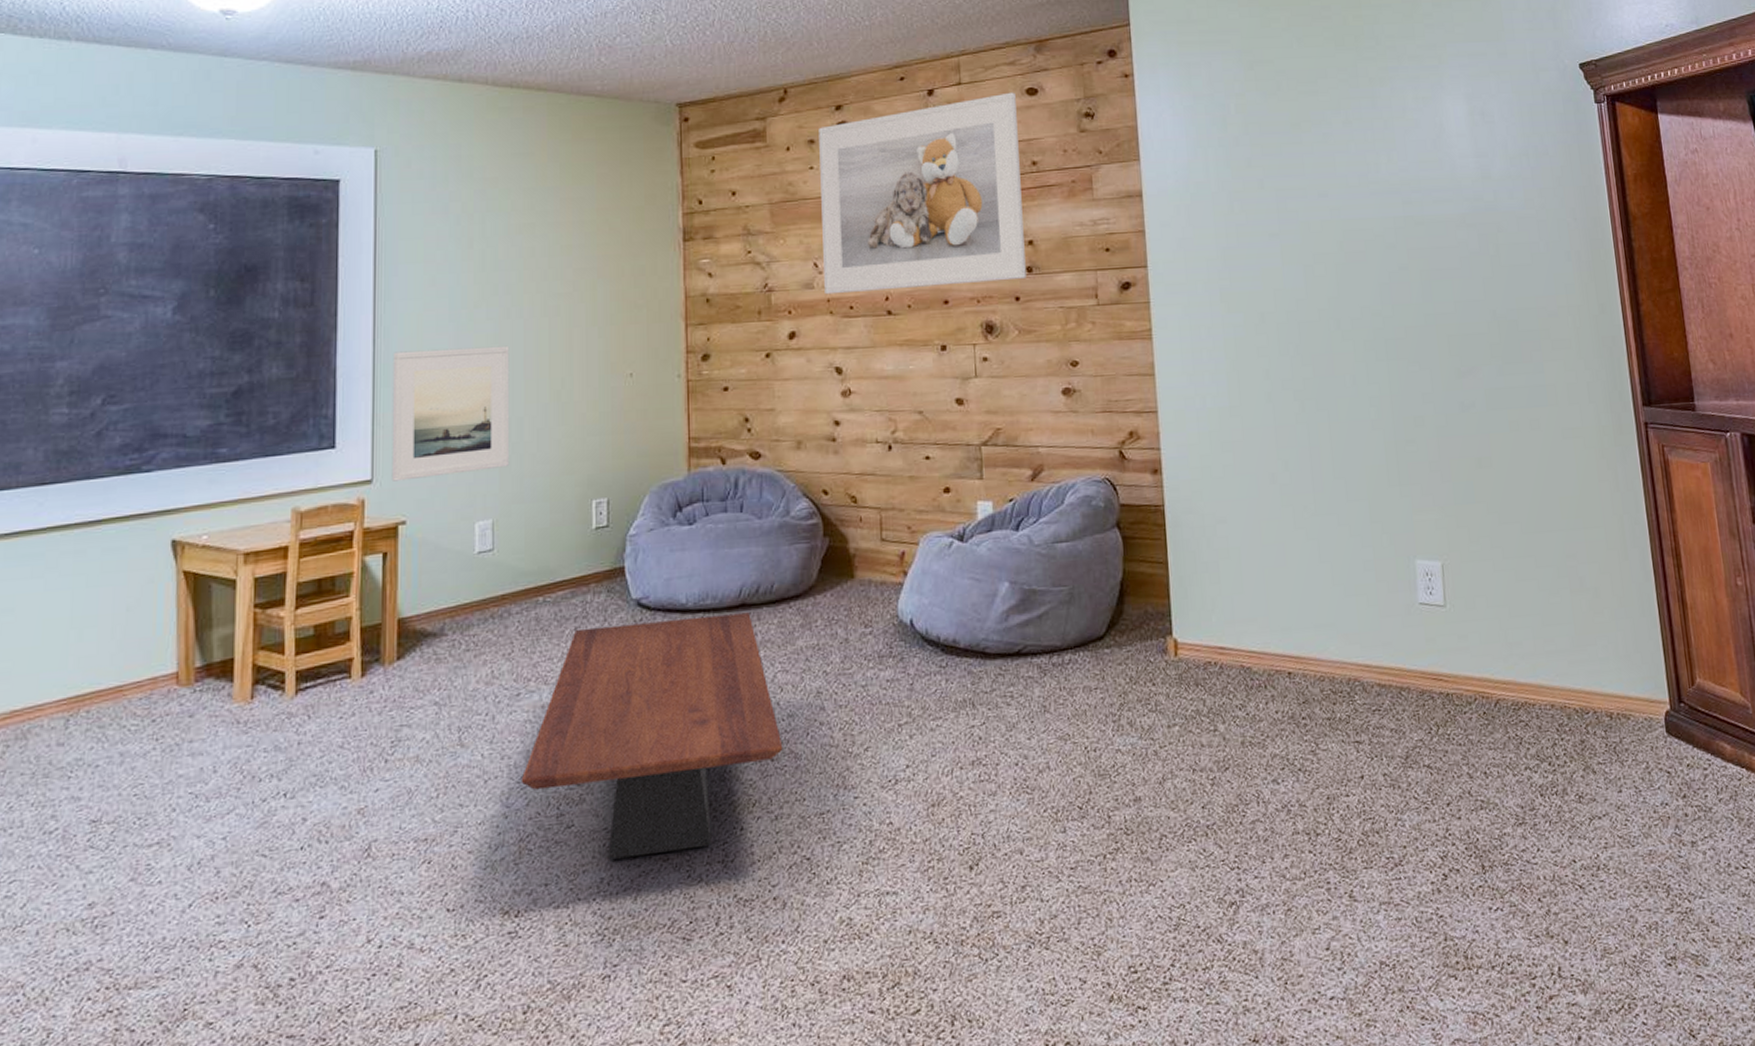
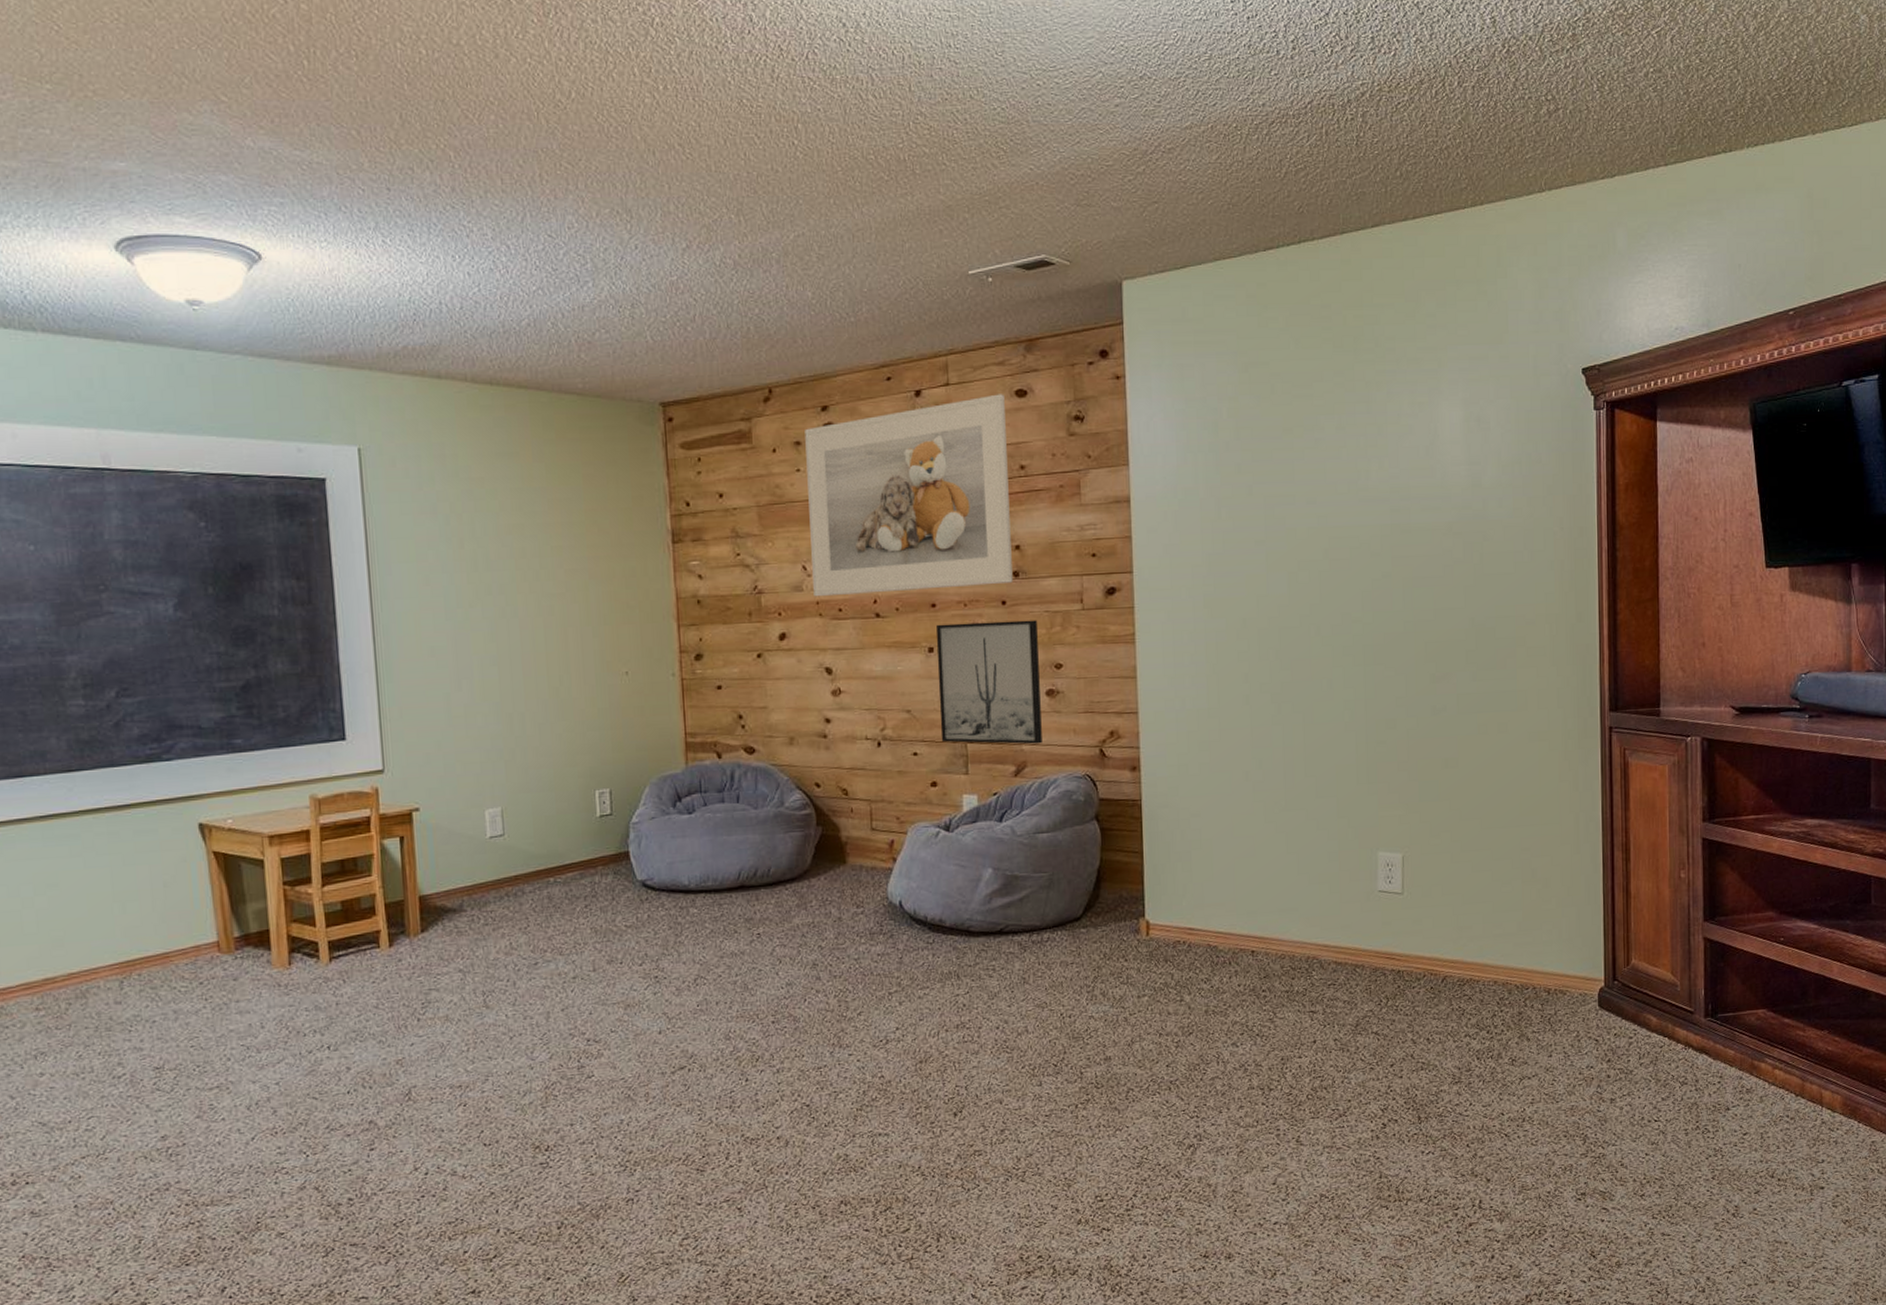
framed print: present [391,345,510,482] -> none [393,644,515,772]
coffee table: present [521,612,783,860] -> none [543,893,783,1105]
wall art: none [948,316,1059,447] -> present [936,620,1042,745]

